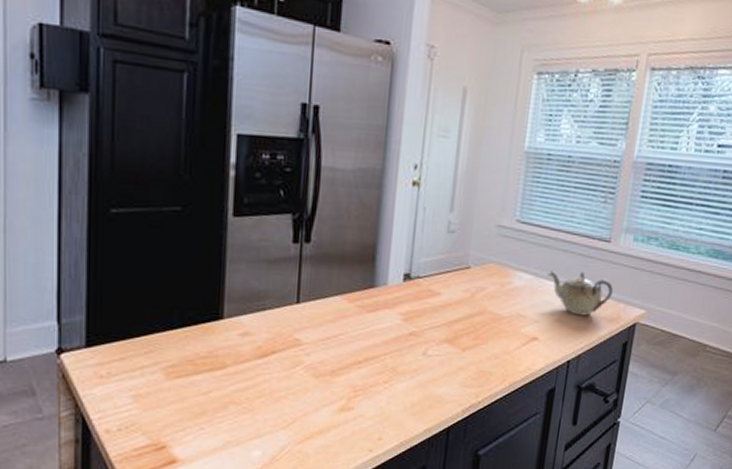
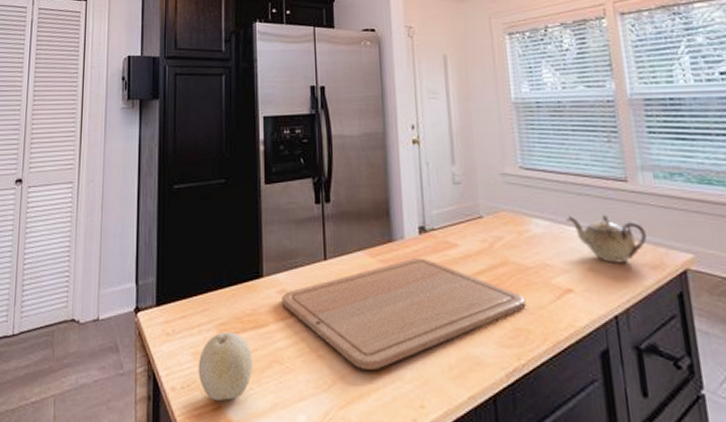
fruit: none [139,374,205,440] -> present [198,331,252,400]
chopping board: none [243,304,494,408] -> present [281,257,526,370]

